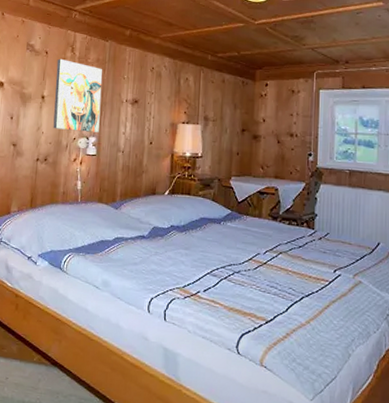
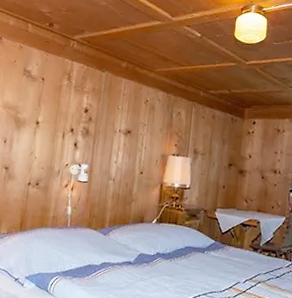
wall art: present [53,58,102,132] -> none [46,86,97,160]

